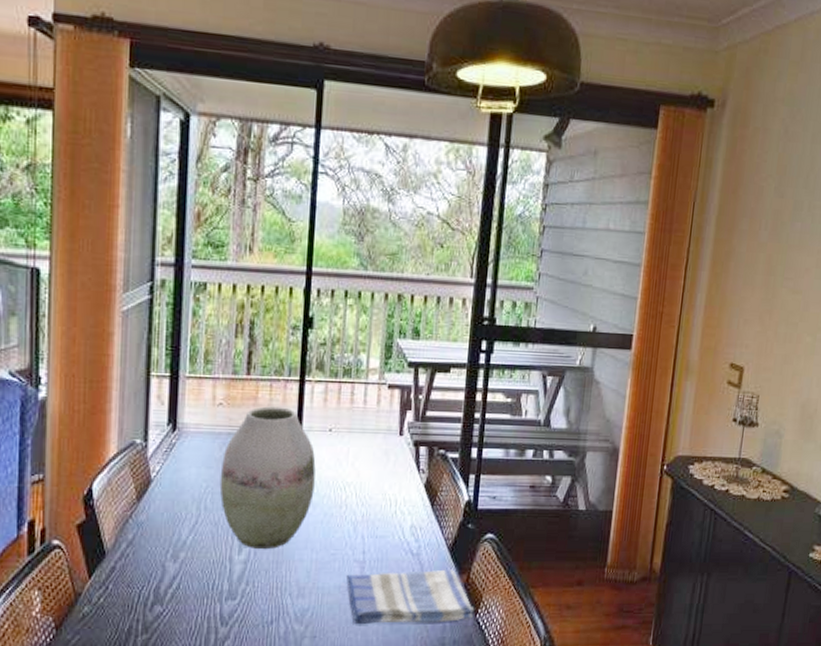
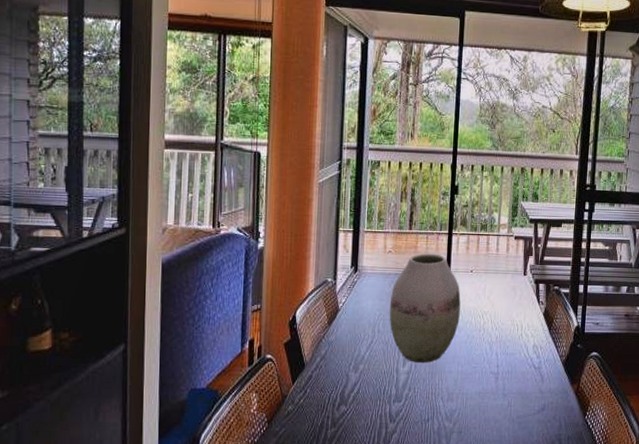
dish towel: present [347,569,475,624] -> none [485,380,584,423]

